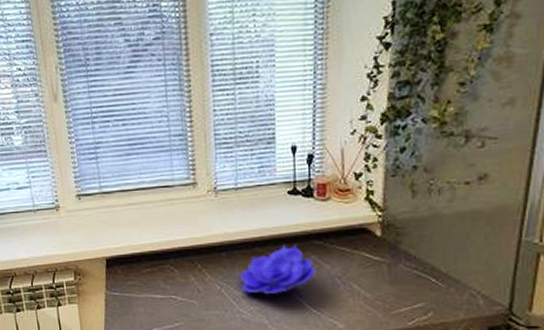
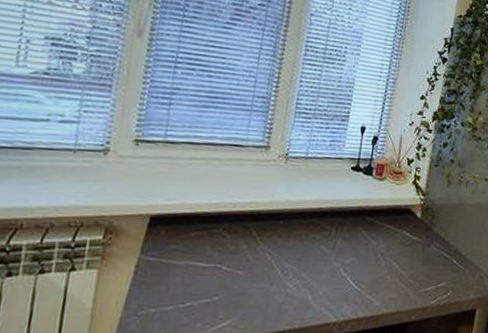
decorative bowl: present [237,244,315,295] -> none [290,217,363,269]

